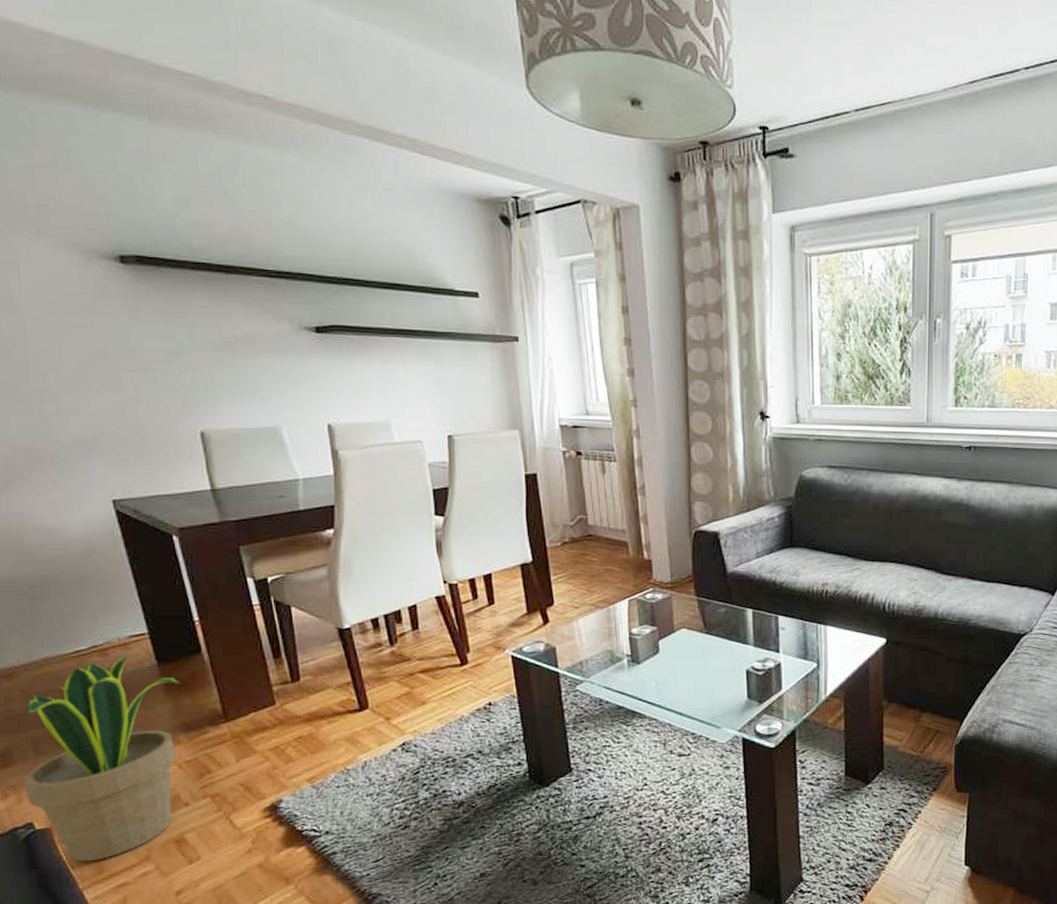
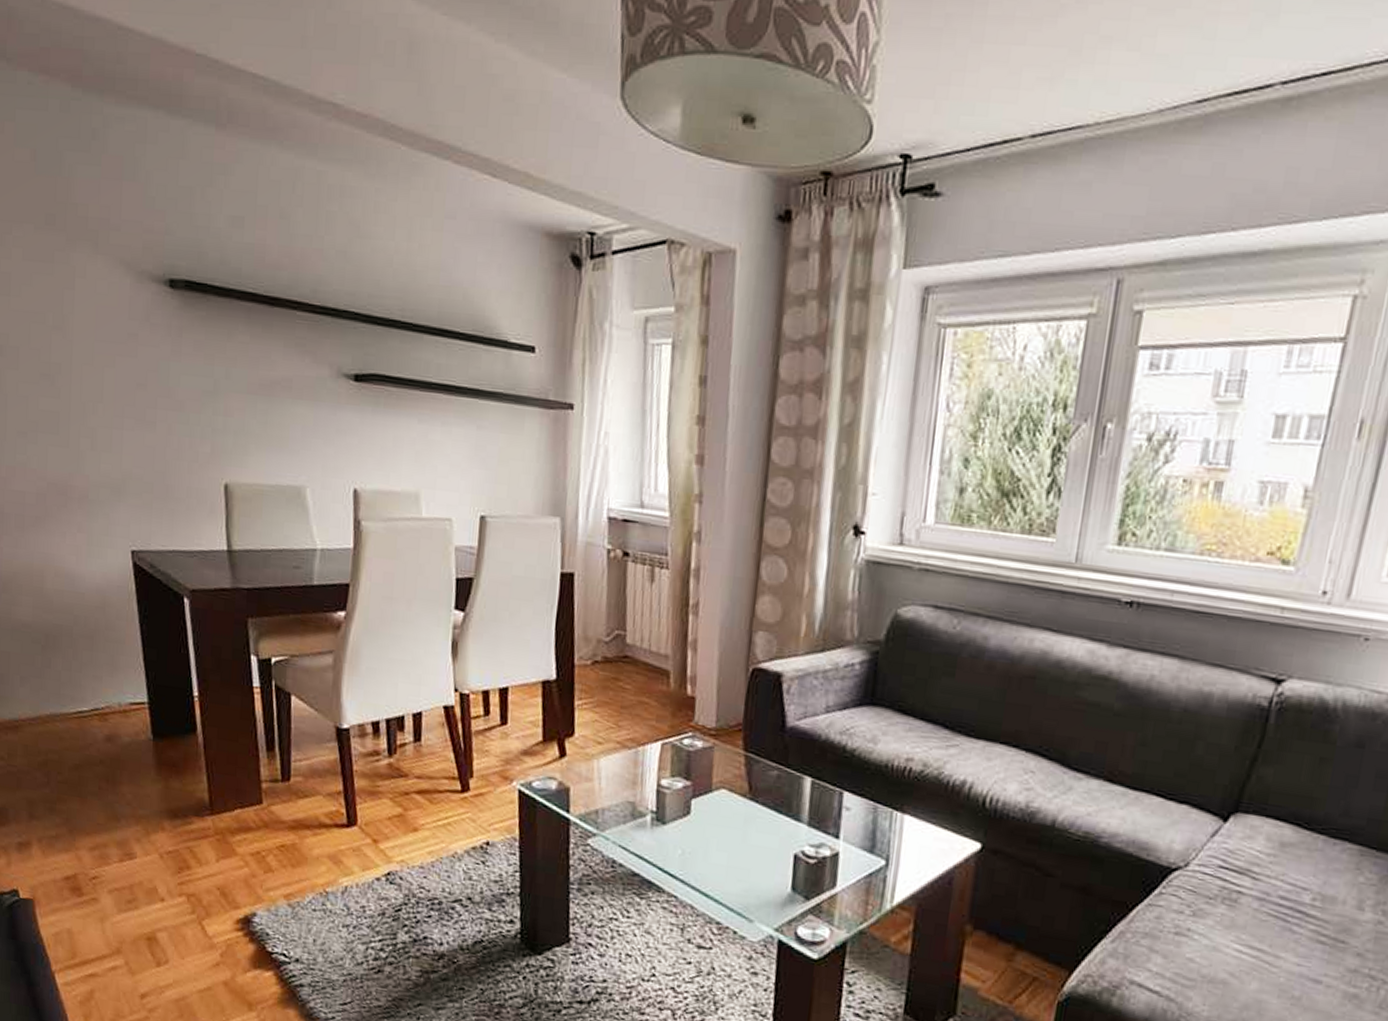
potted plant: present [23,655,181,862] -> none [14,724,173,944]

